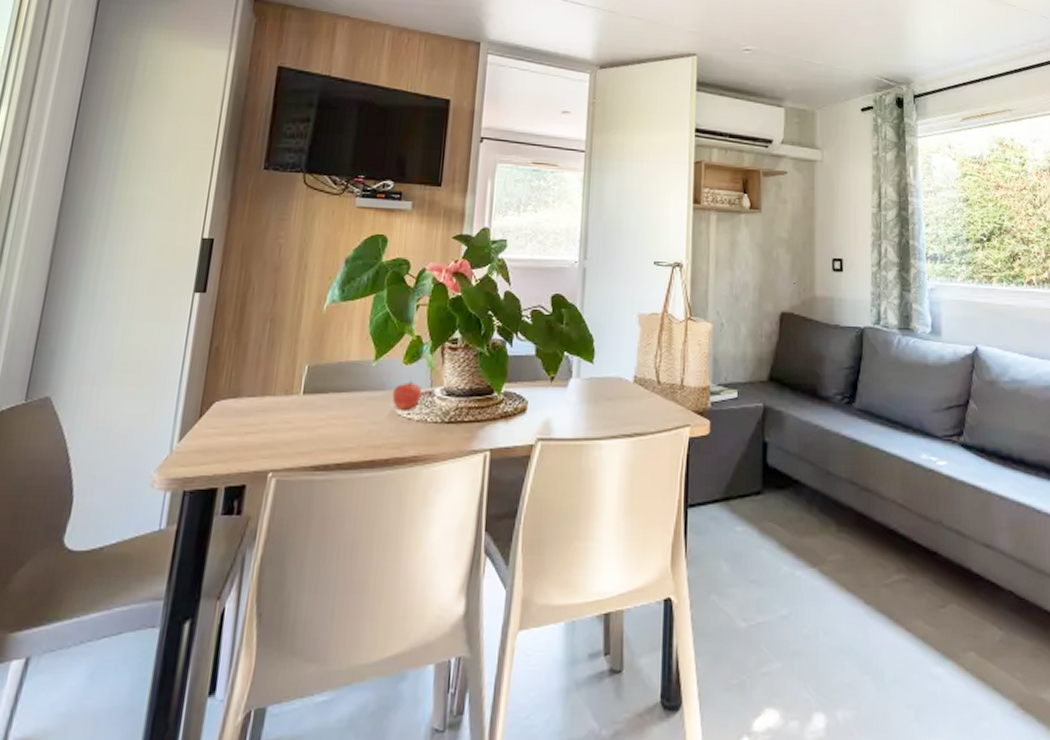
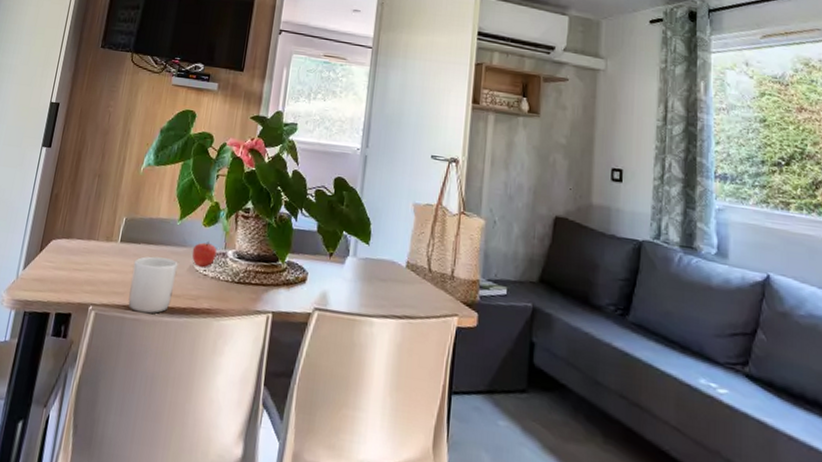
mug: none [317,406,376,472] -> present [128,256,178,314]

